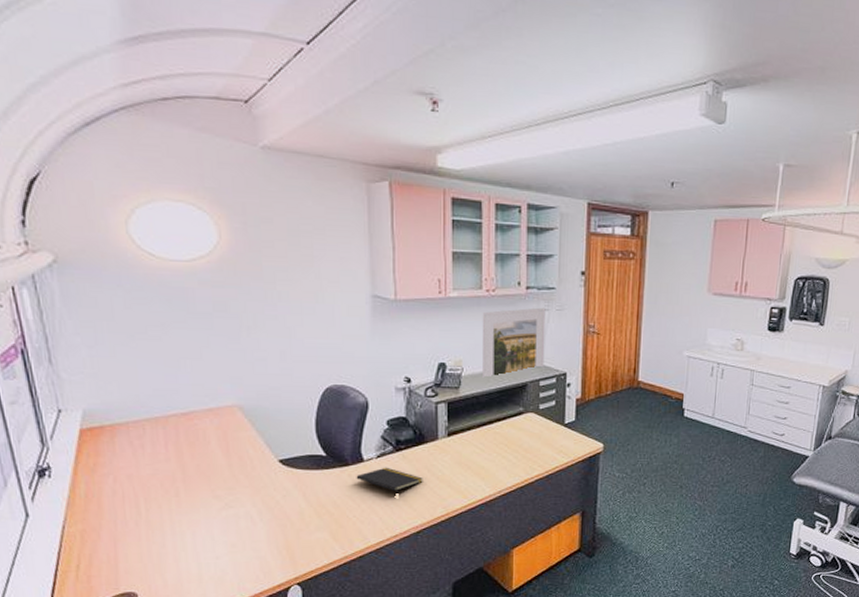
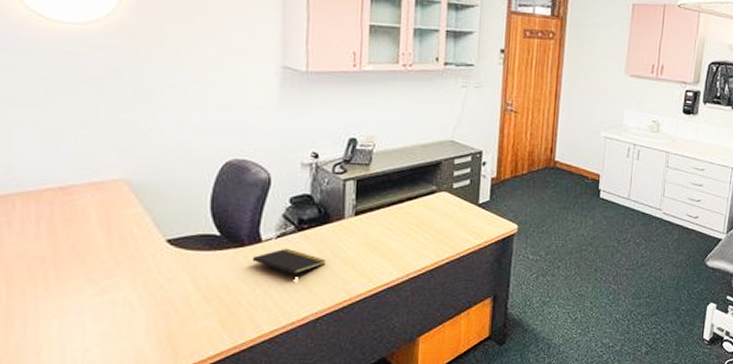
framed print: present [482,307,546,378] -> none [395,84,464,154]

